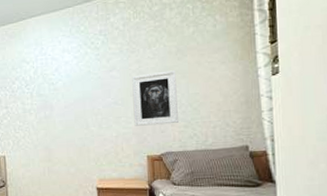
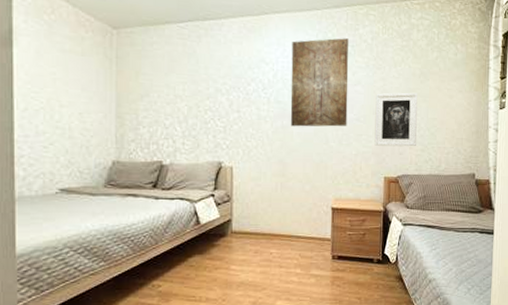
wall art: none [48,28,106,116] -> present [290,38,349,127]

